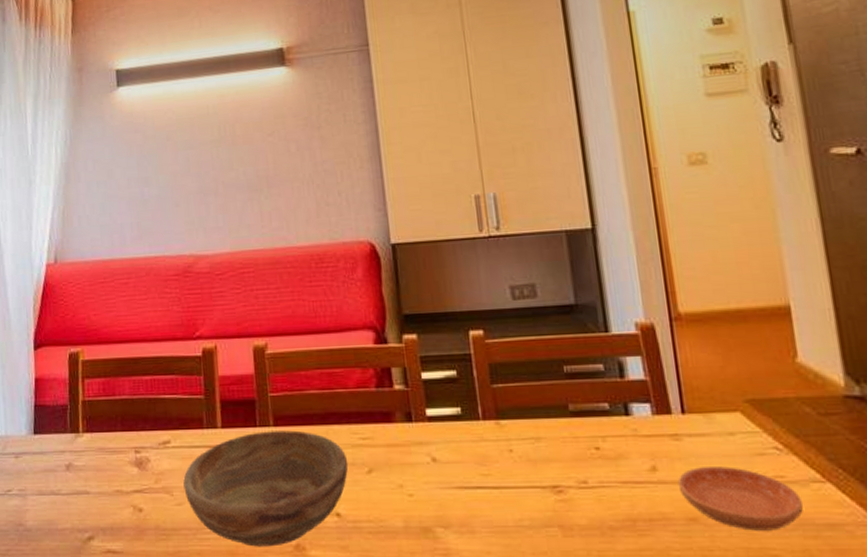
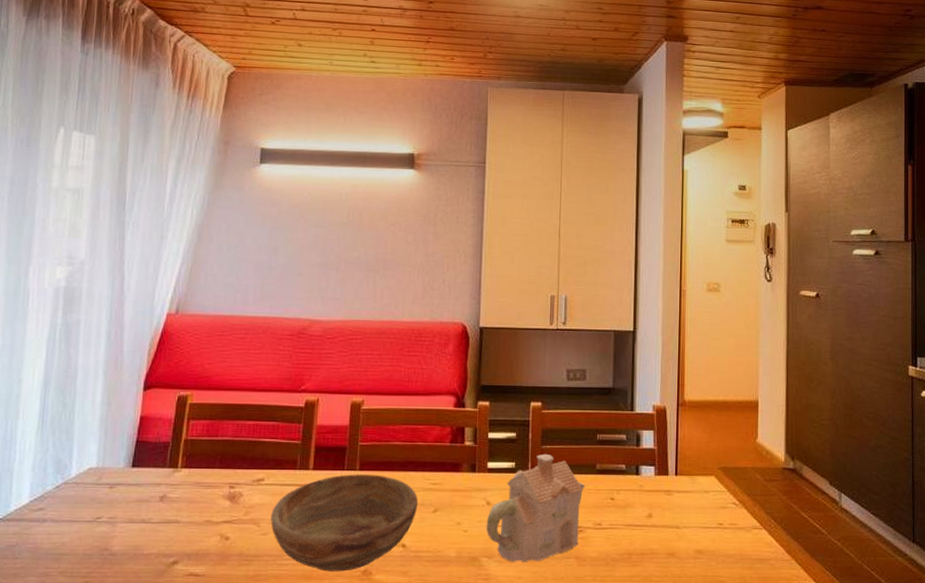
teapot: none [435,394,560,532] -> present [486,453,585,562]
saucer: present [677,466,803,531] -> none [665,515,745,563]

